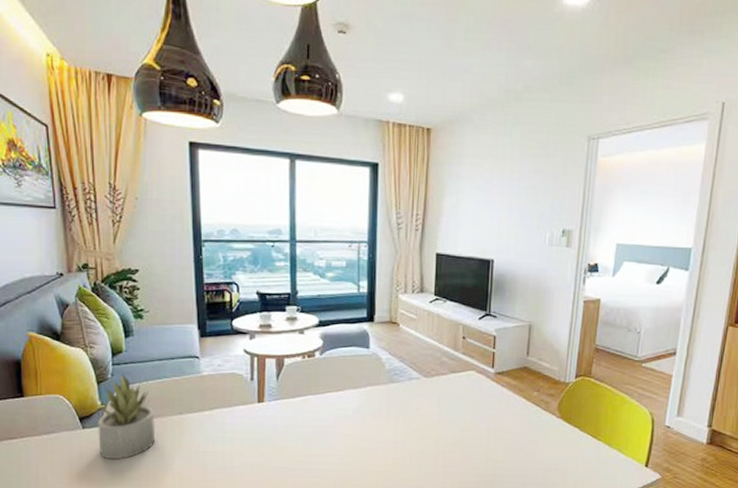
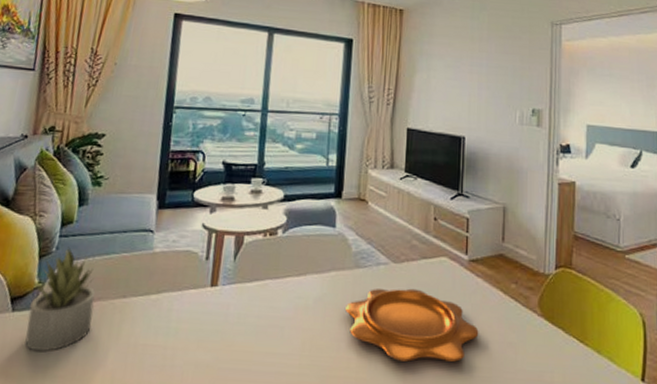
decorative bowl: none [382,398,503,458] -> present [345,288,479,362]

